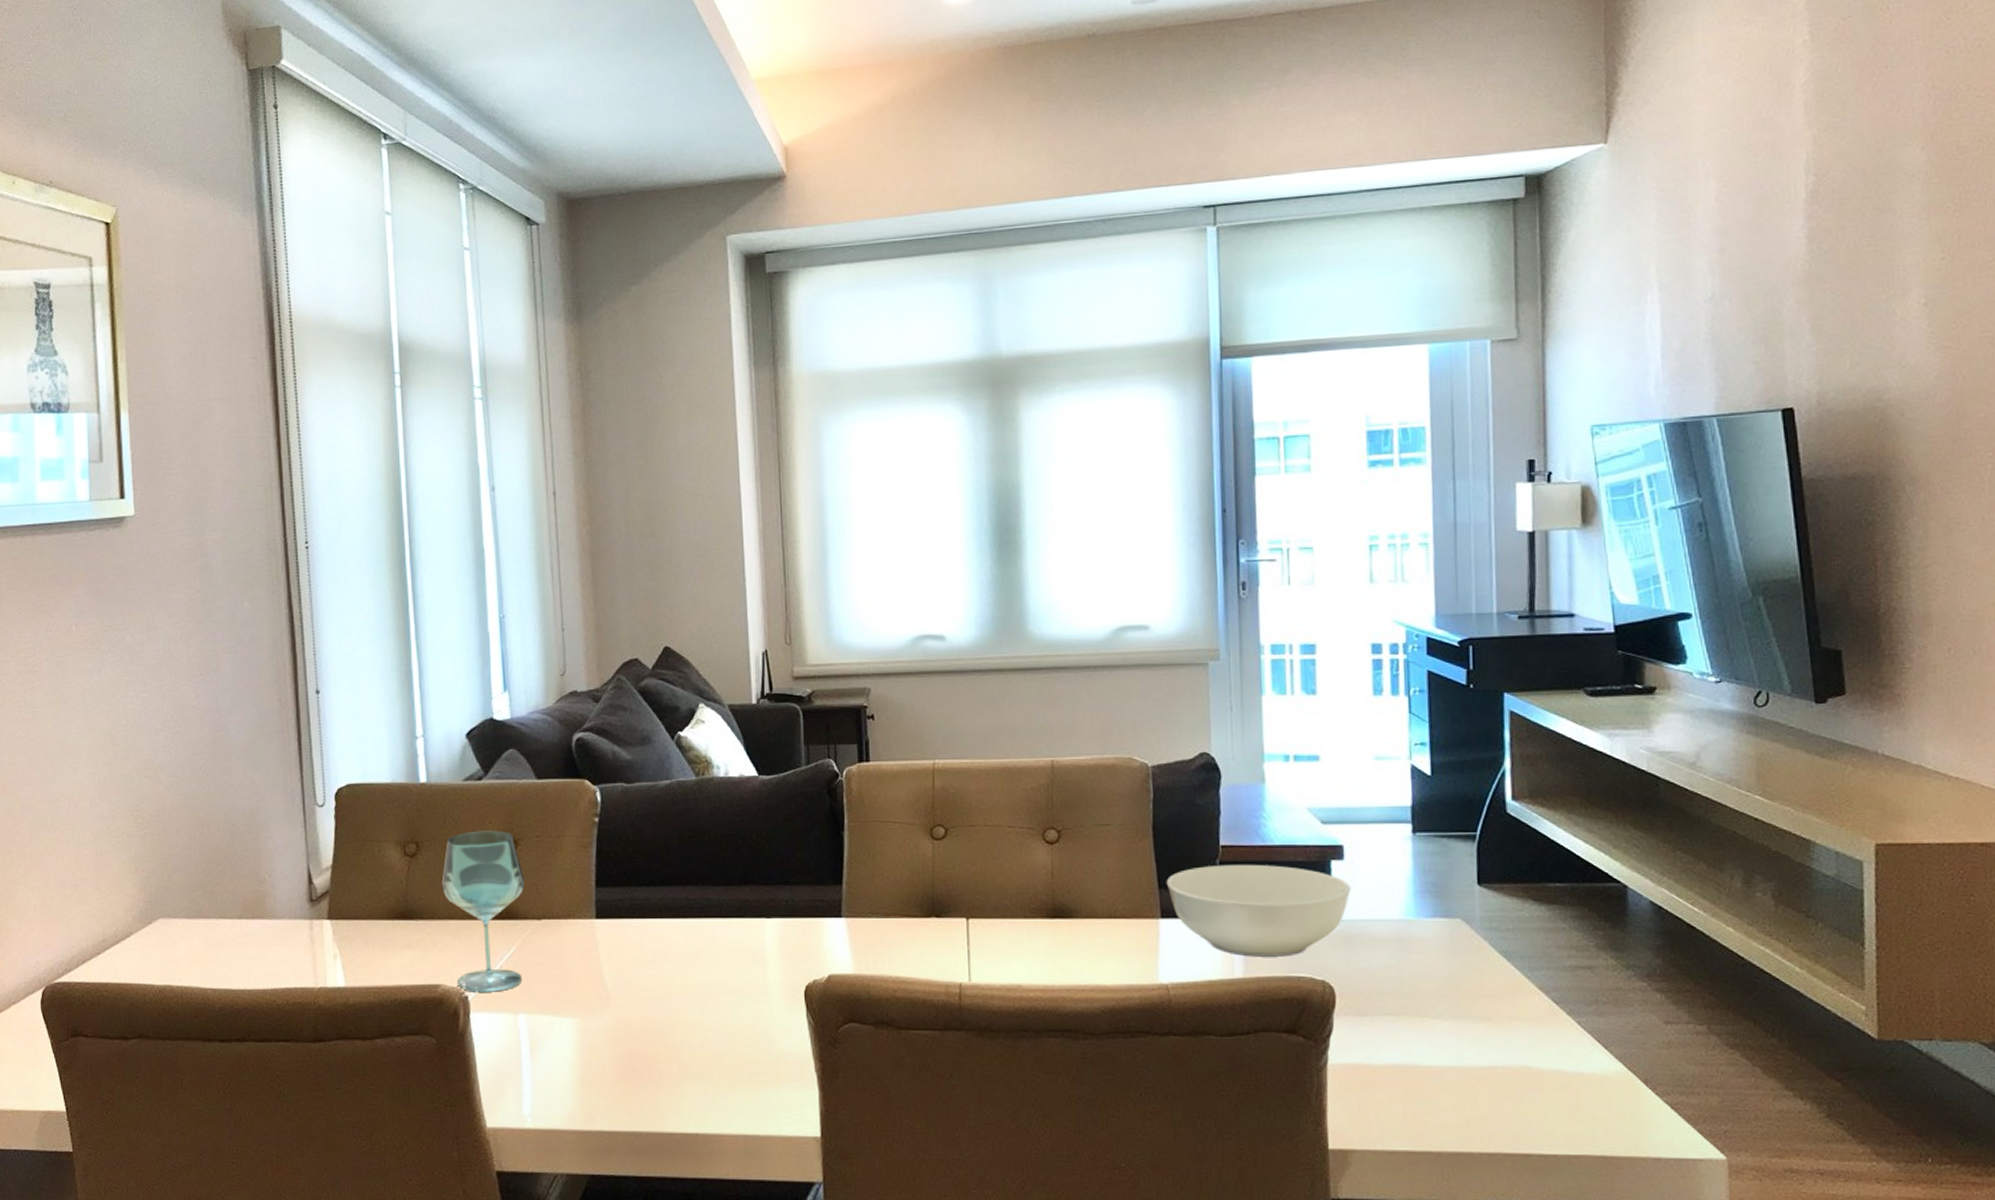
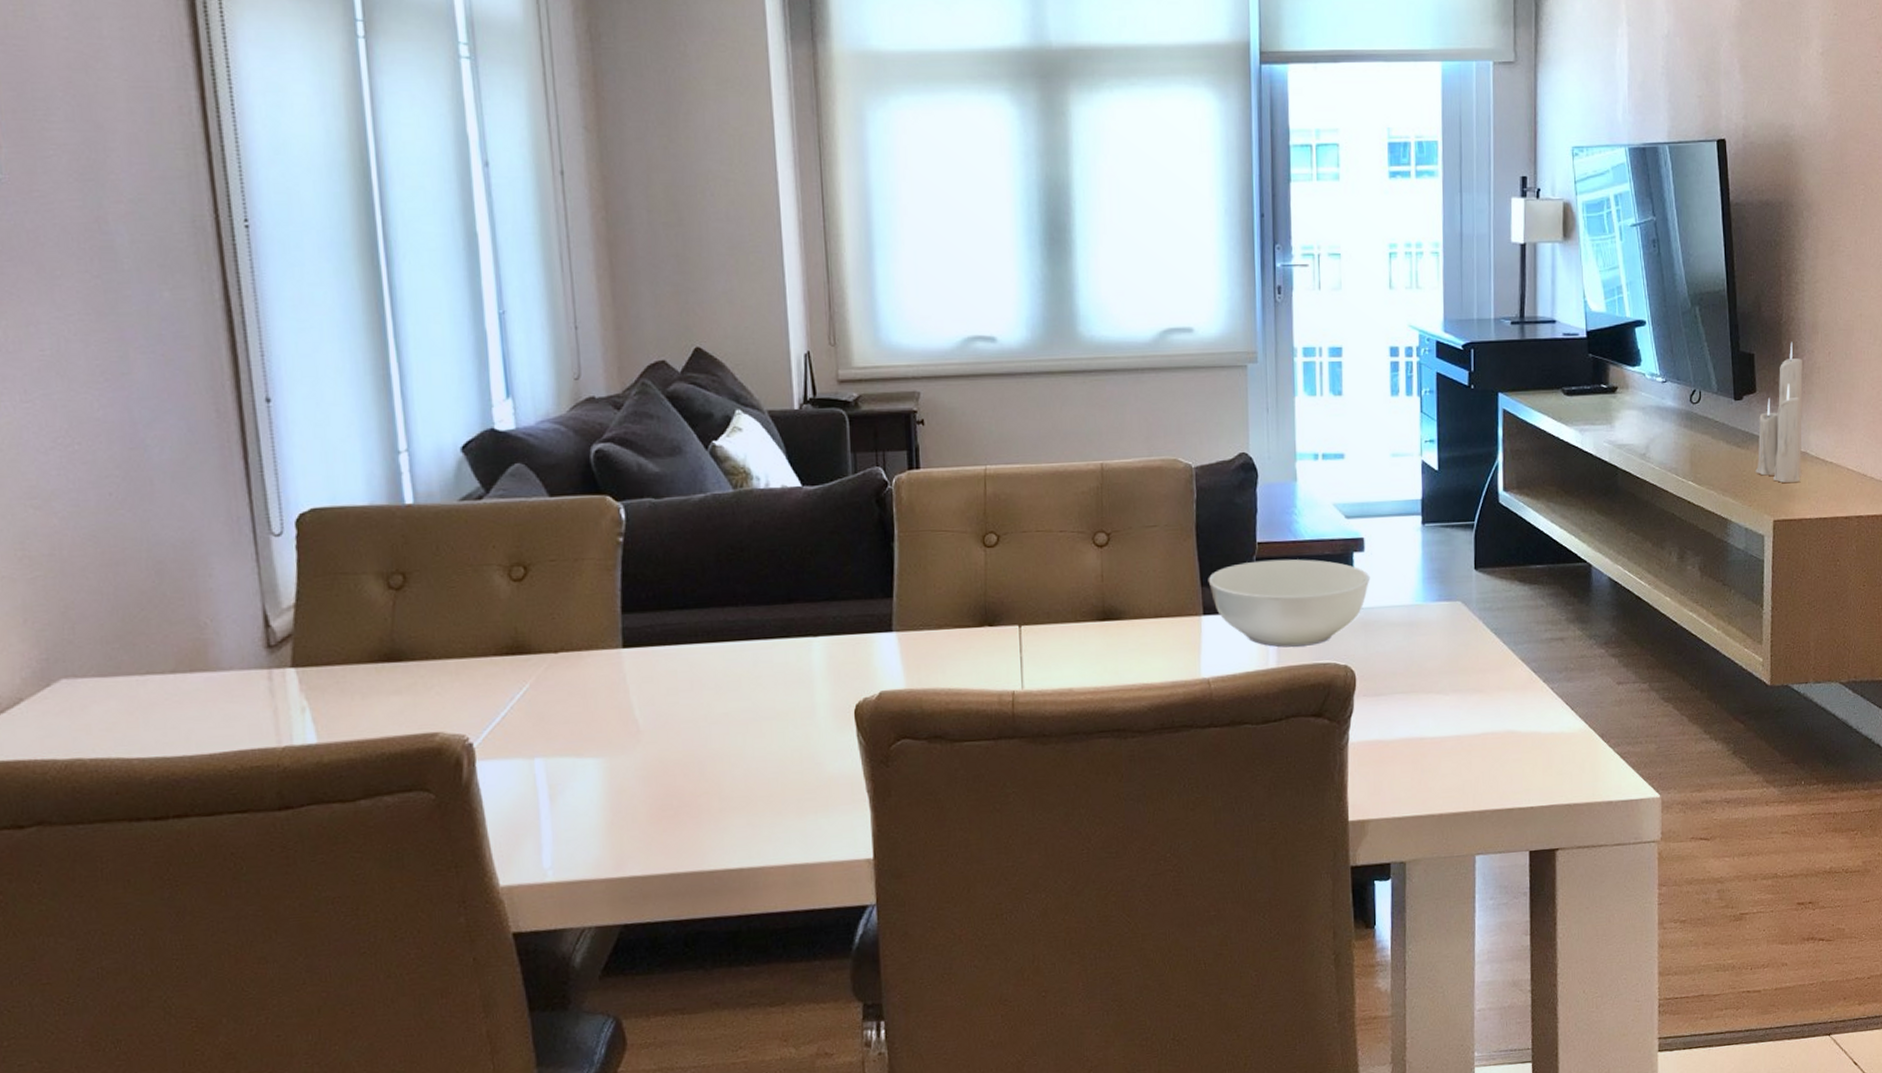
wine glass: present [441,830,524,992] -> none [436,555,538,738]
candle: none [1848,636,1915,801] -> present [1755,342,1803,484]

